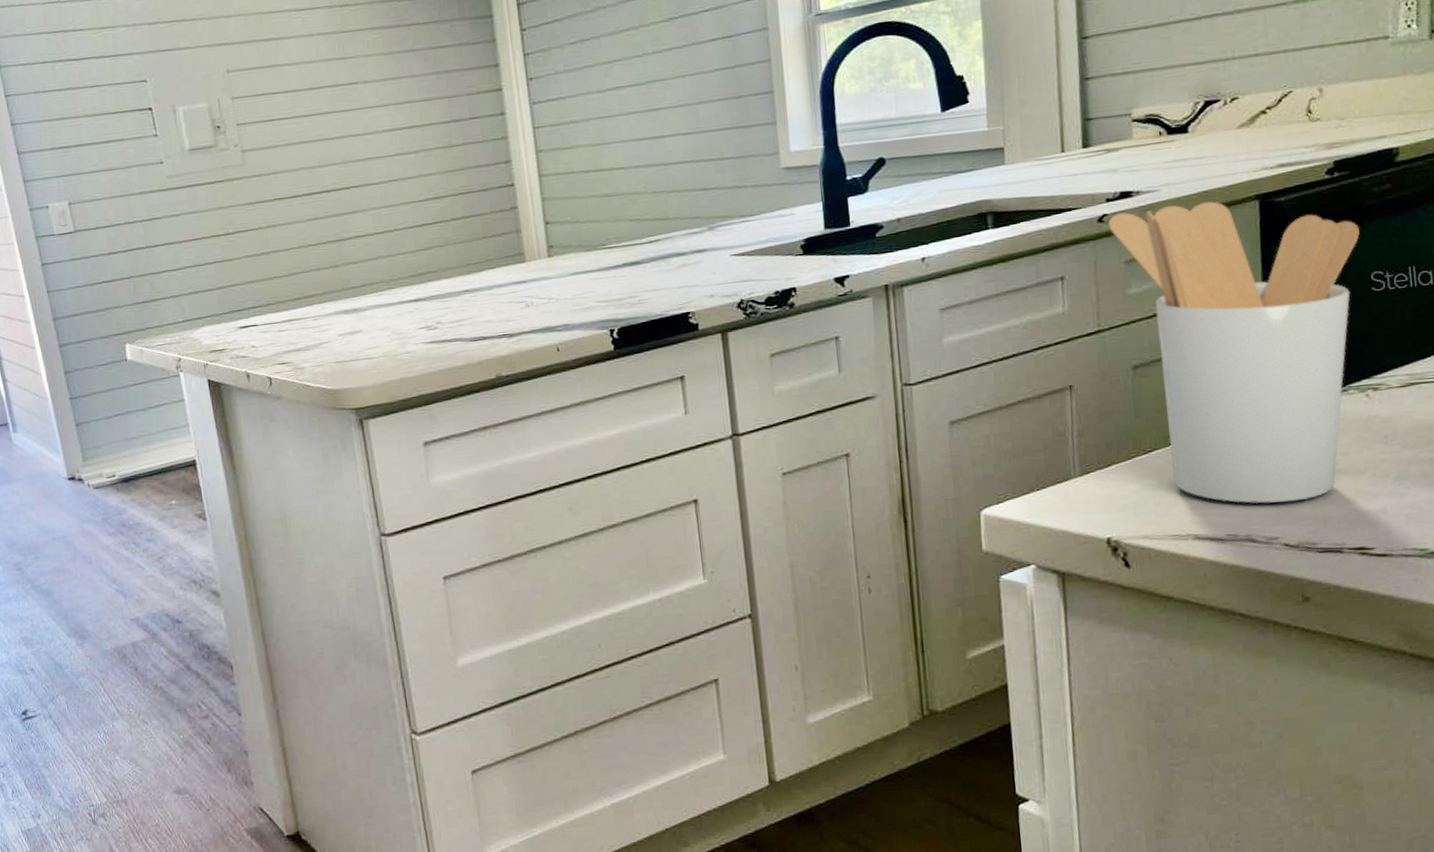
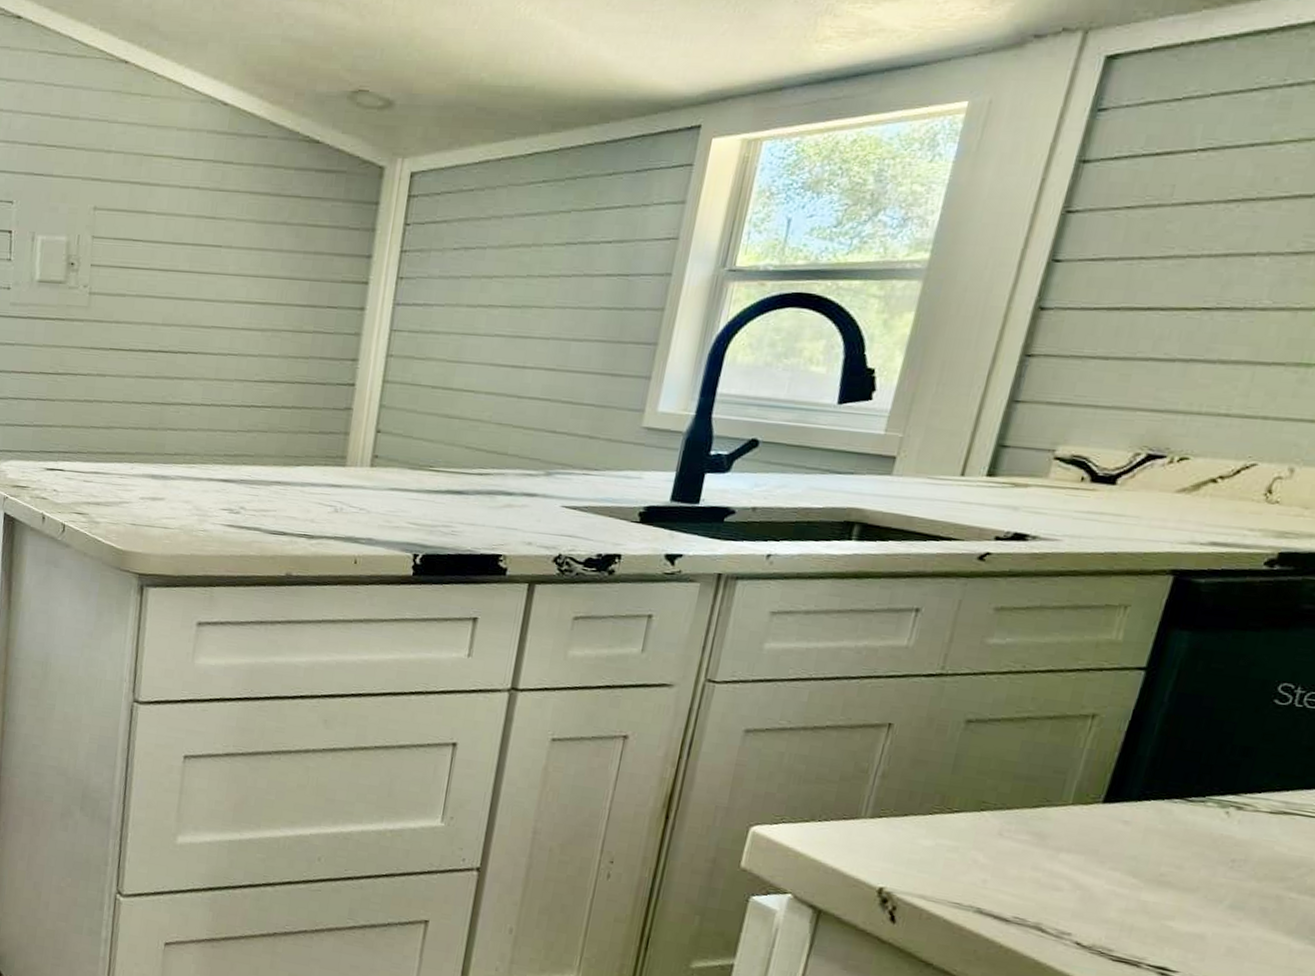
utensil holder: present [1108,201,1360,504] -> none [973,555,1283,904]

